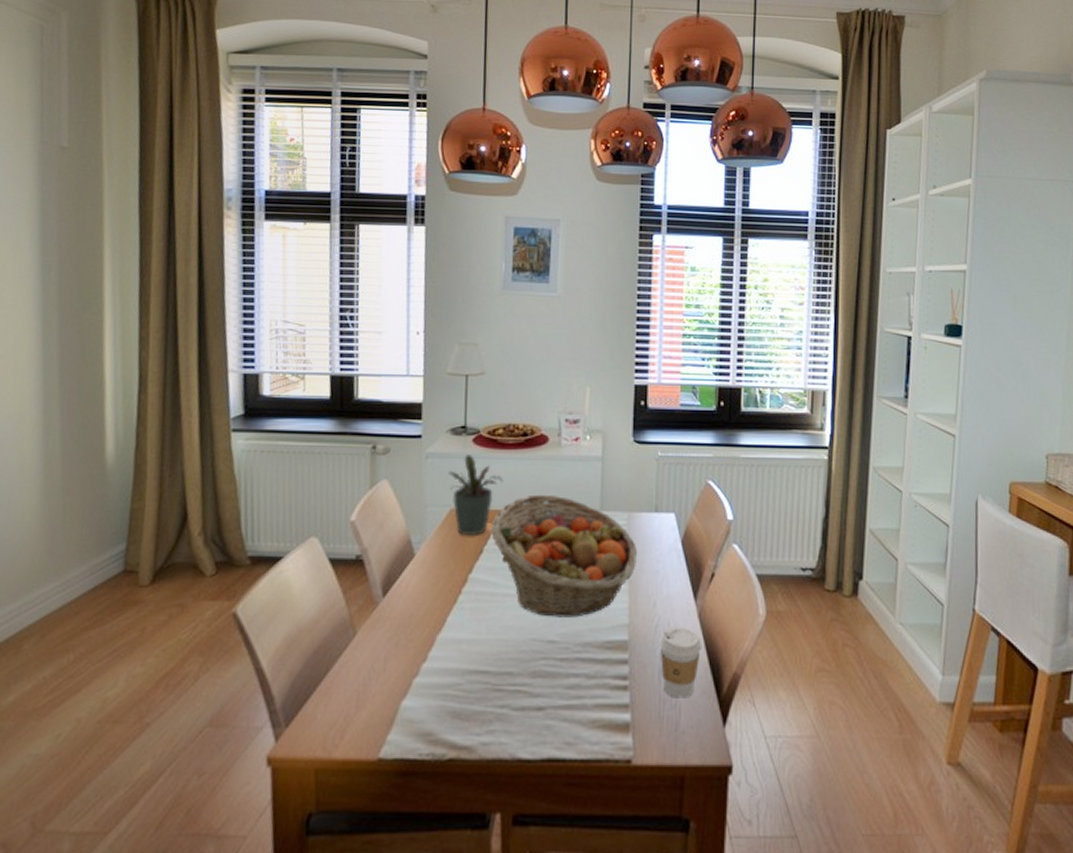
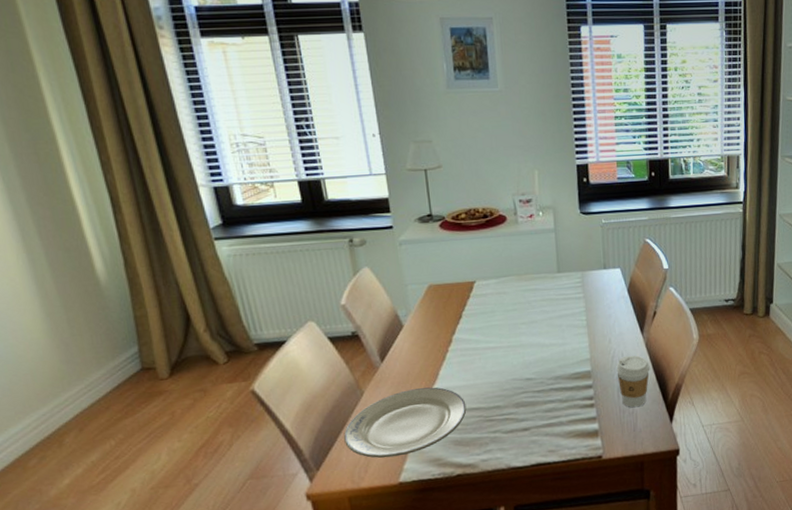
plate: none [324,636,473,723] -> present [344,387,467,459]
potted plant: present [449,454,504,536] -> none [422,238,472,306]
fruit basket: present [491,494,638,618] -> none [466,264,593,361]

